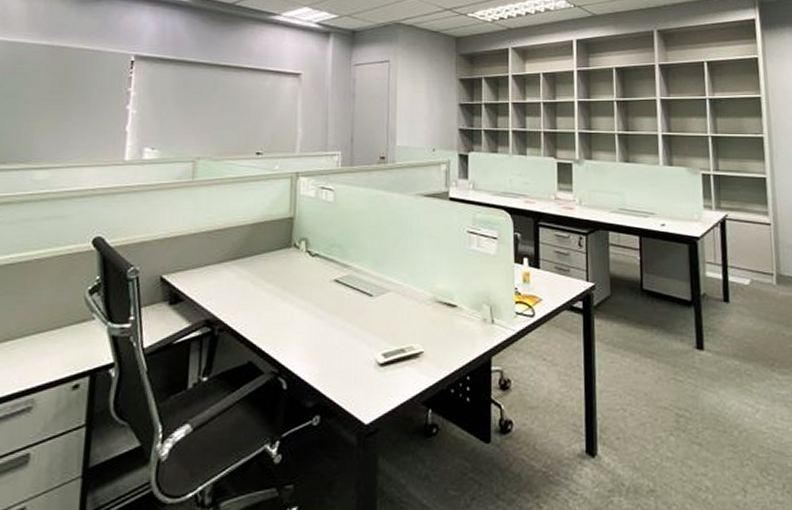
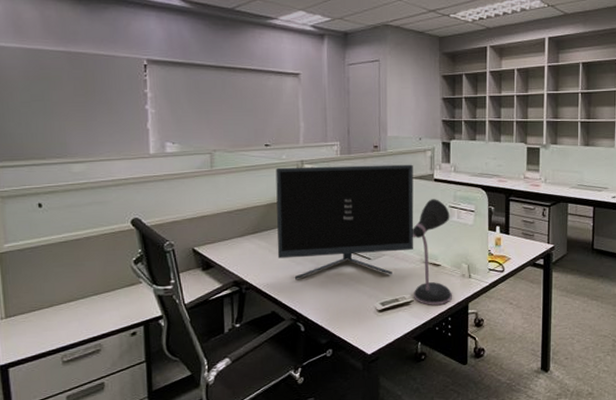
monitor: none [260,179,425,319] -> present [275,164,414,279]
desk lamp: none [422,222,471,359] -> present [412,199,452,305]

